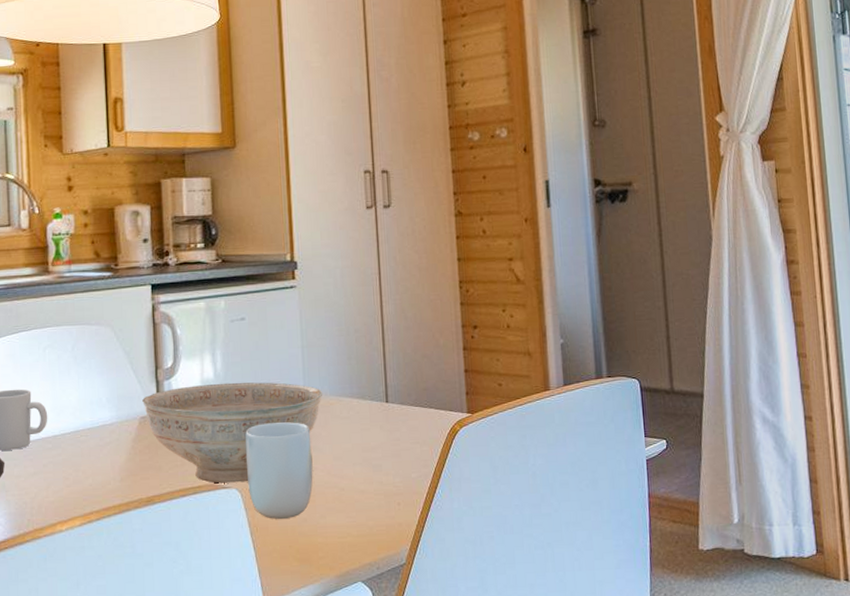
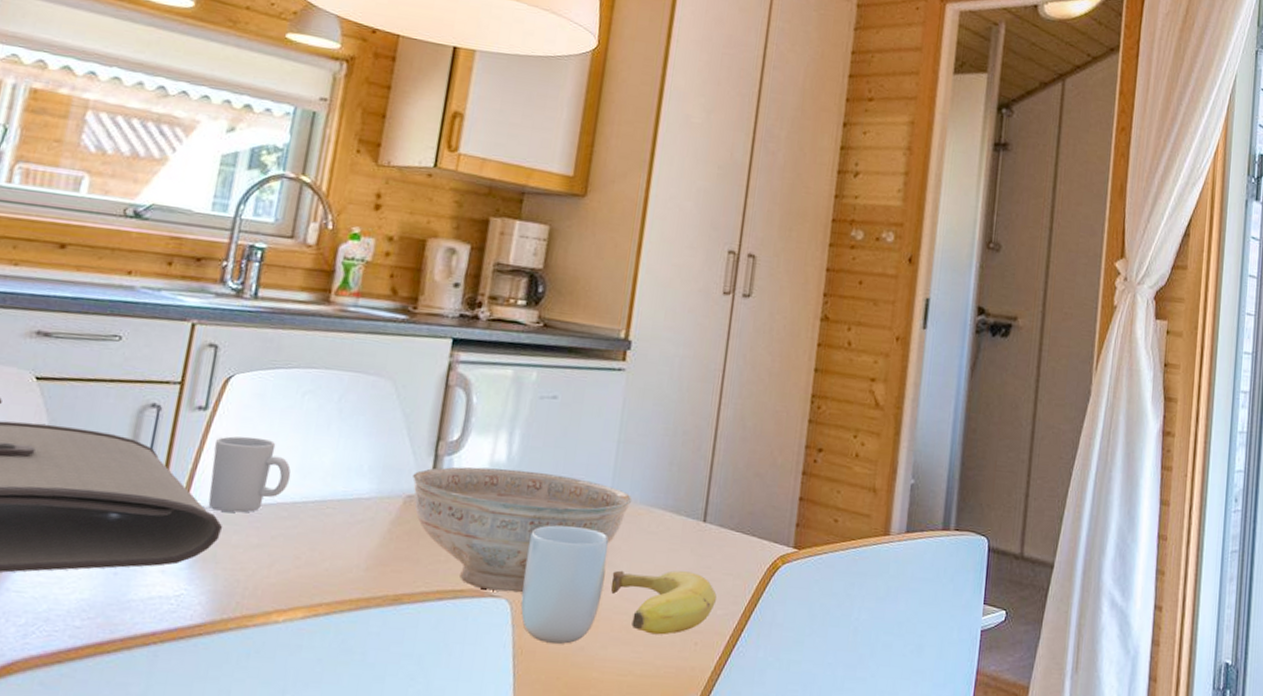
fruit: none [318,445,409,501] -> present [610,570,717,635]

